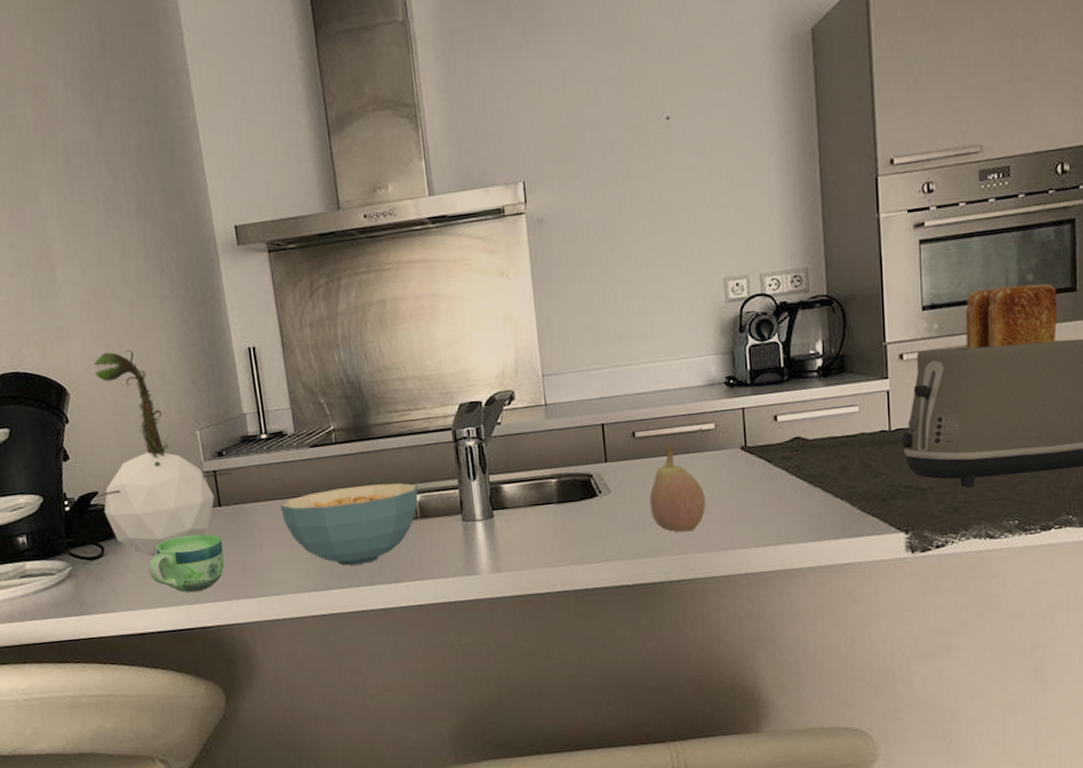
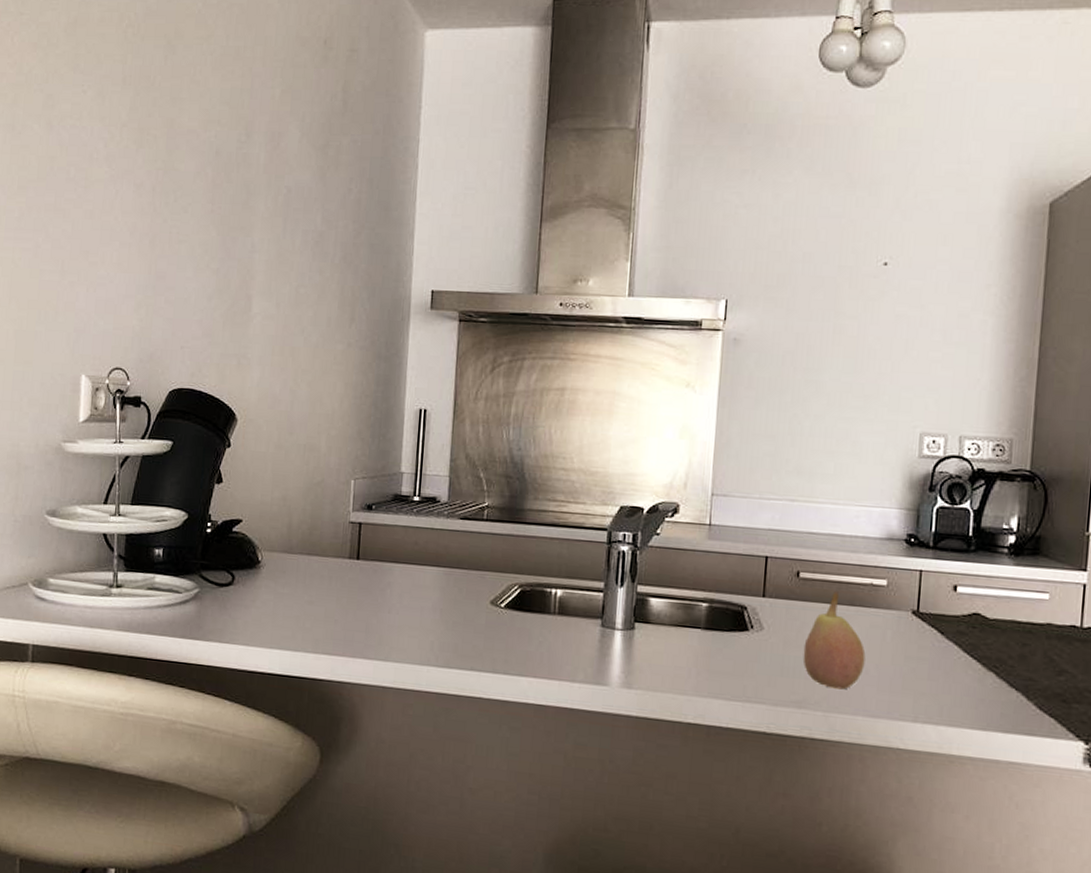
plant: present [93,350,232,557] -> none [239,387,377,596]
cup: present [149,534,224,593] -> none [273,580,353,641]
cereal bowl: present [280,483,419,566] -> none [417,565,562,650]

